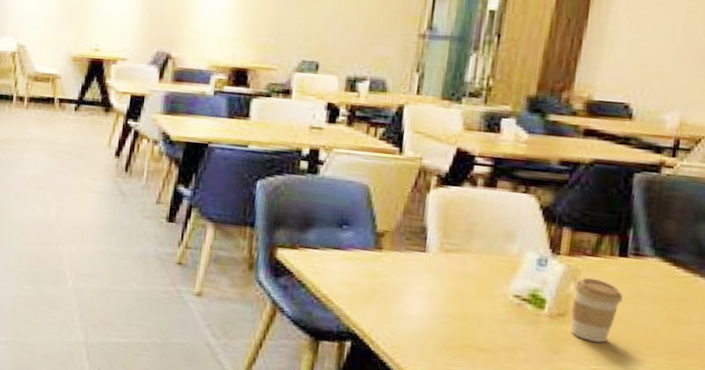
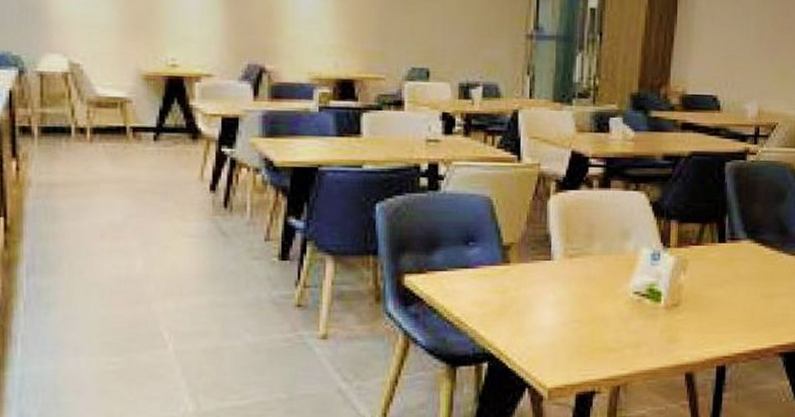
coffee cup: present [571,277,623,343] -> none [683,266,724,326]

